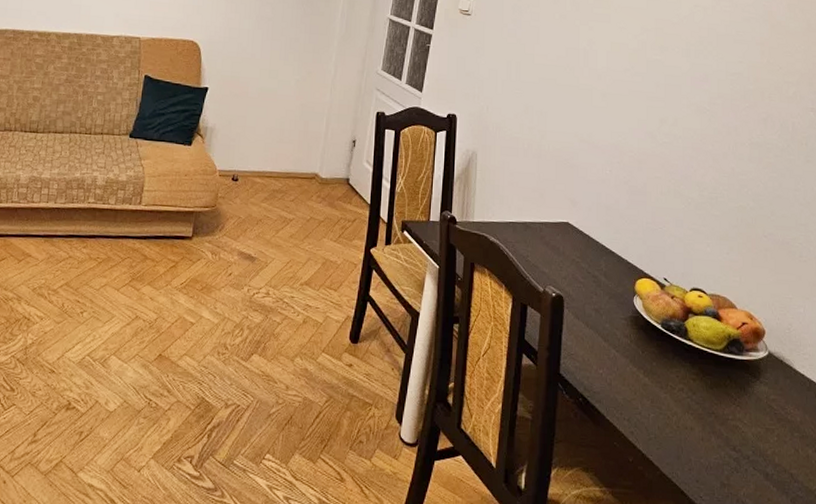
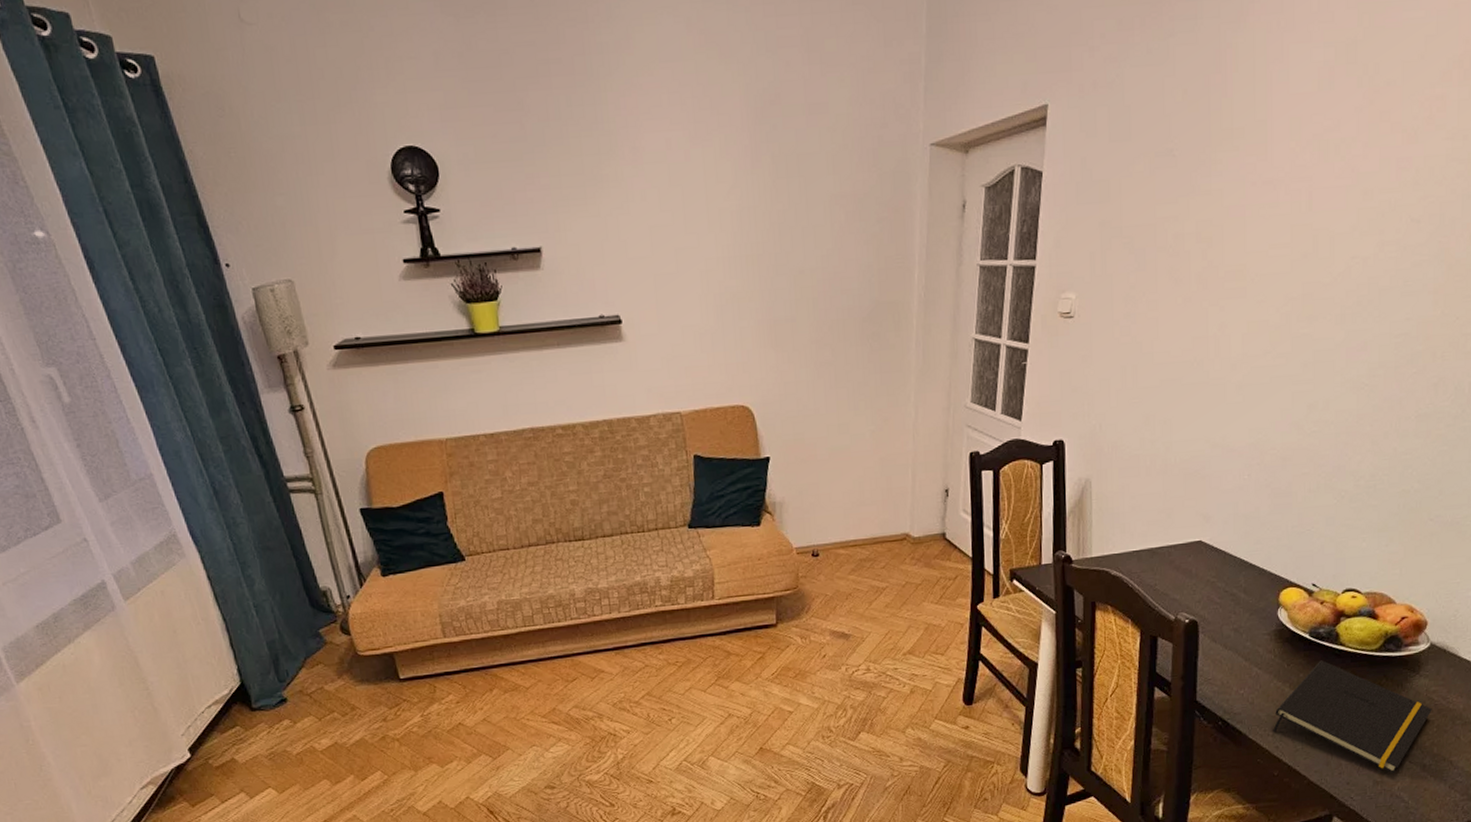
notepad: none [628,352,772,477] -> present [1273,660,1432,773]

